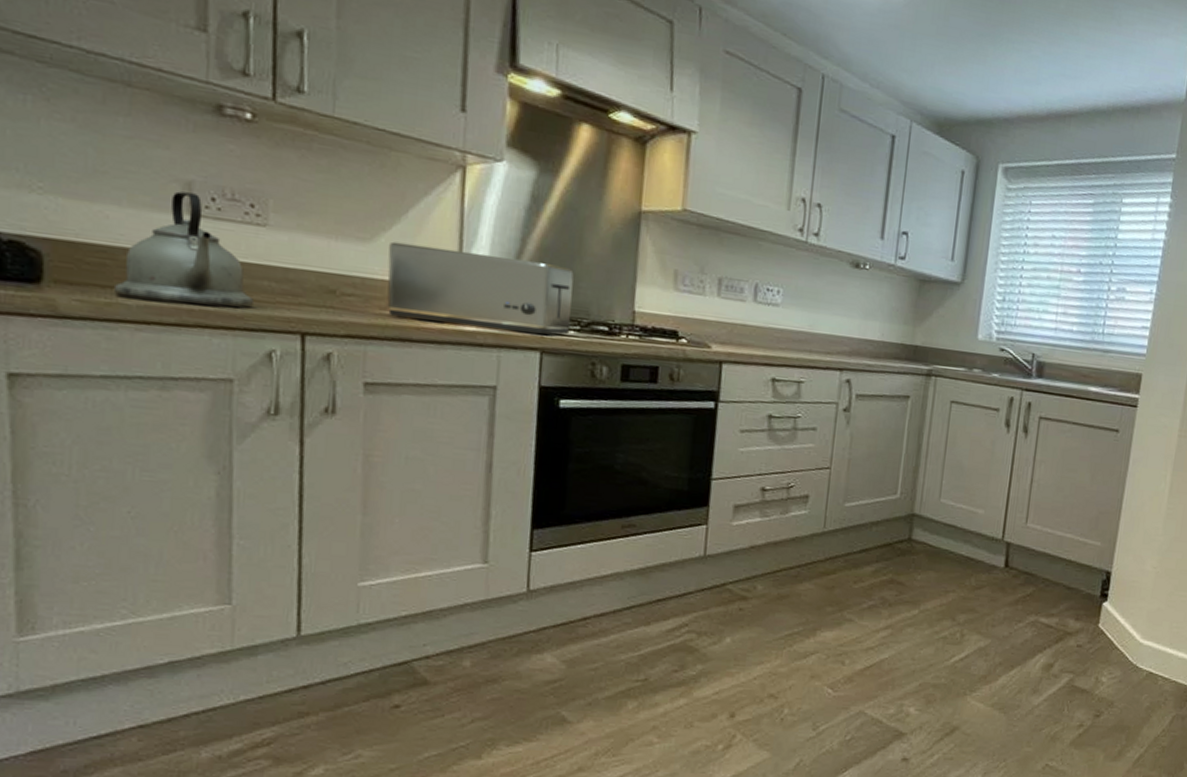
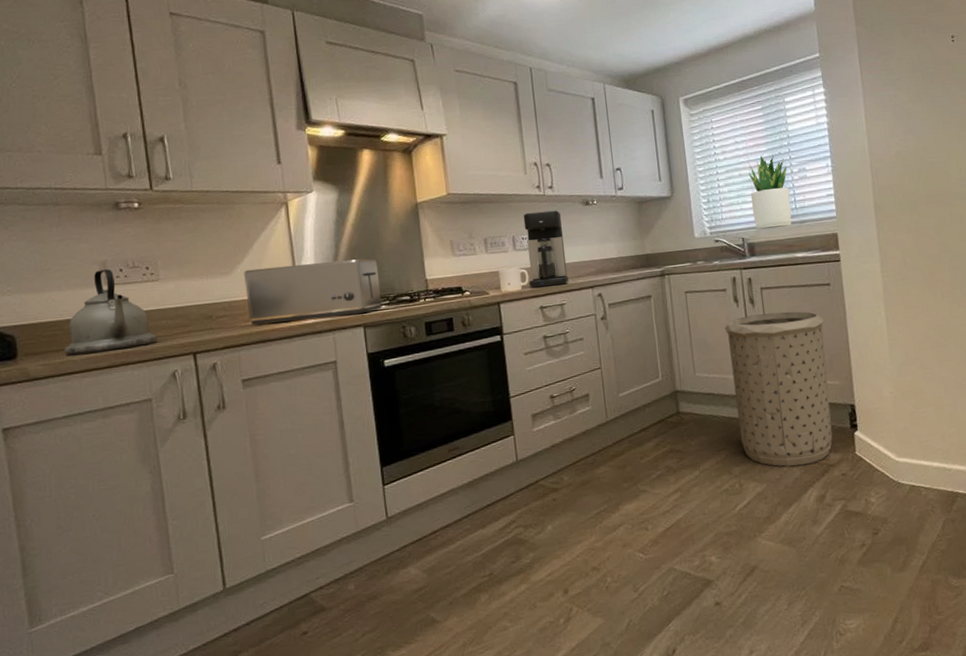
mug: none [726,321,766,353] -> present [498,267,530,293]
coffee maker: none [763,258,821,359] -> present [523,210,569,288]
laundry basket: none [974,445,1102,628] -> present [725,311,833,467]
planter: none [1050,260,1105,353] -> present [749,153,792,230]

